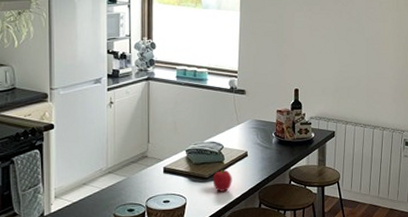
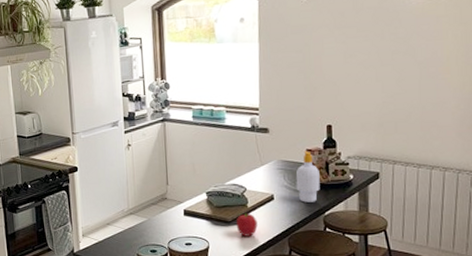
soap bottle: none [267,112,287,159] -> present [296,151,320,203]

